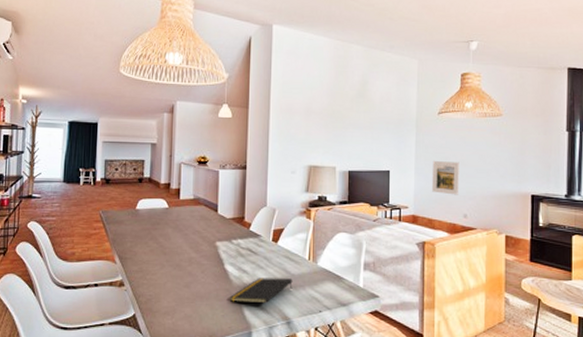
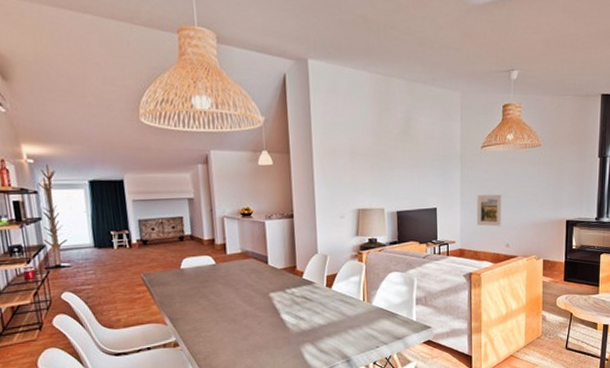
notepad: present [229,278,293,304] -> none [288,320,350,348]

